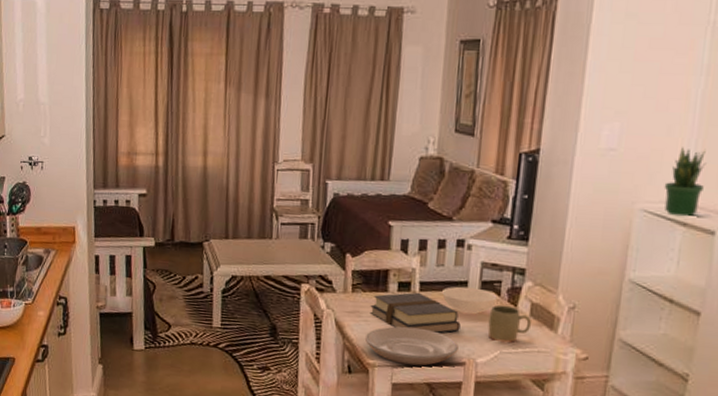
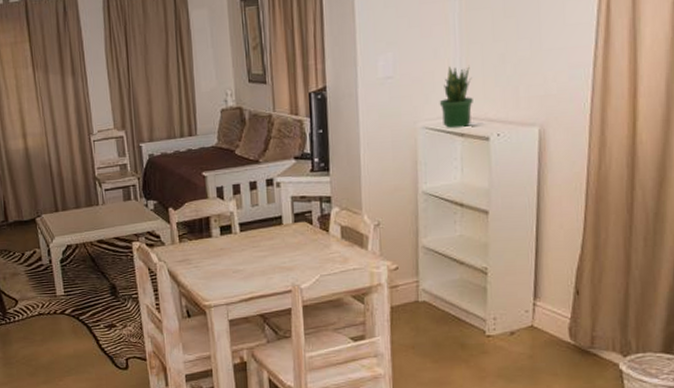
plate: present [364,326,459,367] -> none [197,265,283,301]
book: present [369,292,461,333] -> none [198,233,282,269]
bowl: present [441,286,497,315] -> none [259,220,310,246]
mug: present [487,304,531,343] -> none [305,232,344,266]

